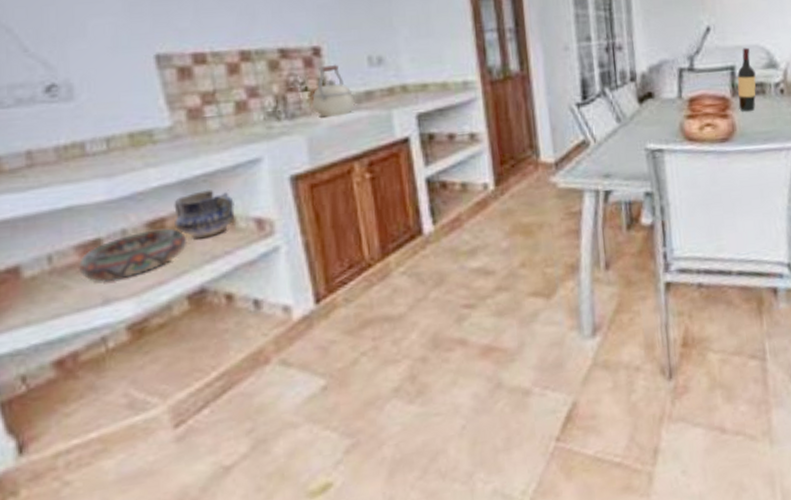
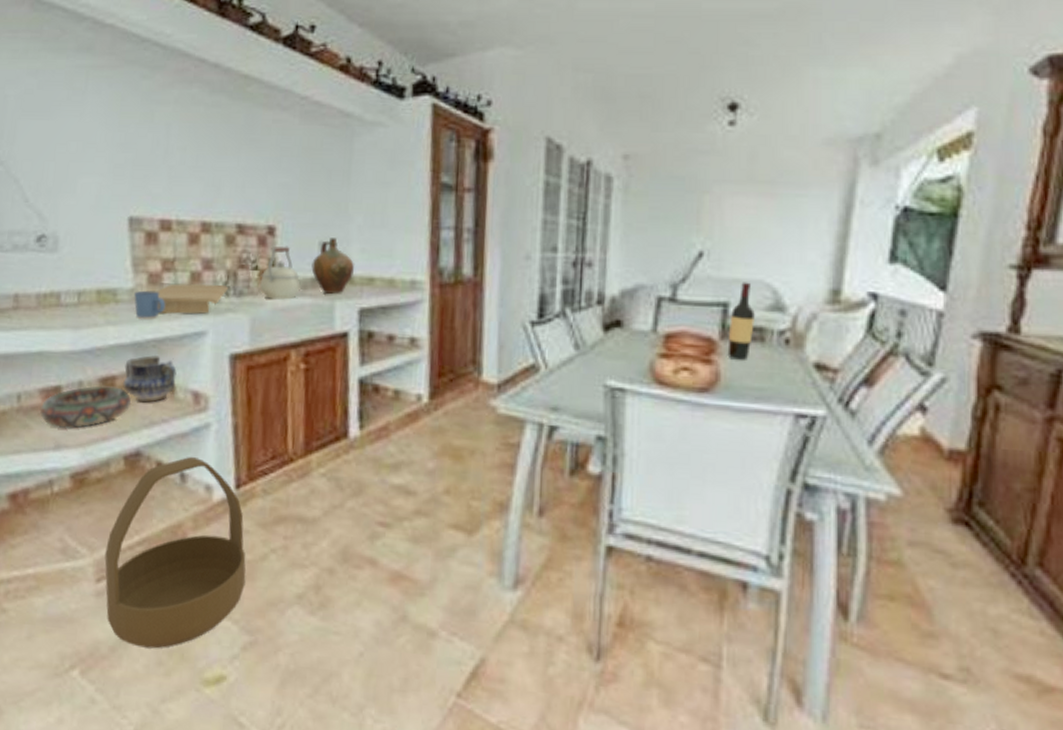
mug: none [174,125,212,156] -> present [134,290,166,319]
basket: none [180,281,339,480] -> present [104,456,246,649]
cutting board: none [199,109,280,147] -> present [157,283,229,314]
ceramic jug: none [363,51,407,105] -> present [311,238,355,295]

